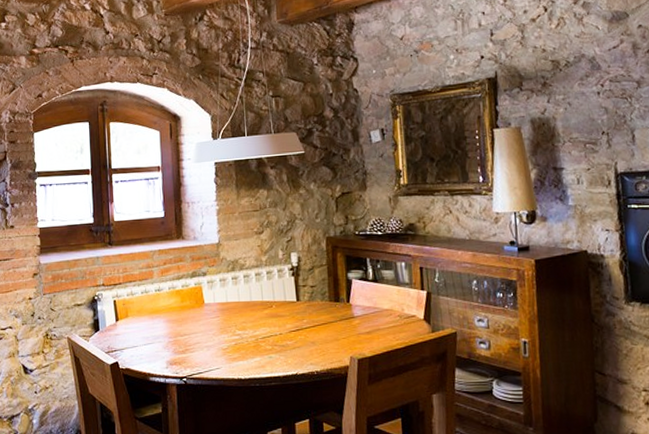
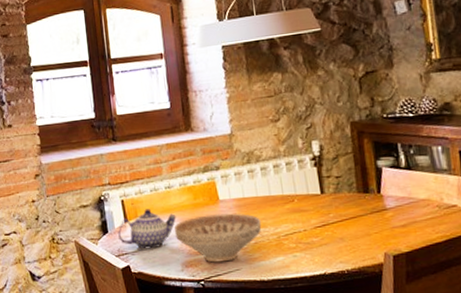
teapot: none [109,309,164,347] -> present [118,209,176,250]
decorative bowl: none [162,316,242,361] -> present [174,213,262,263]

